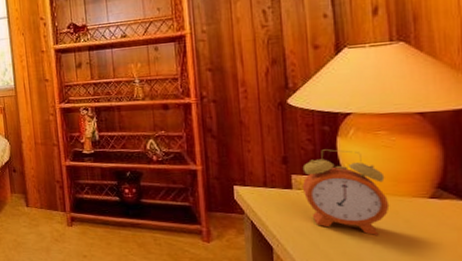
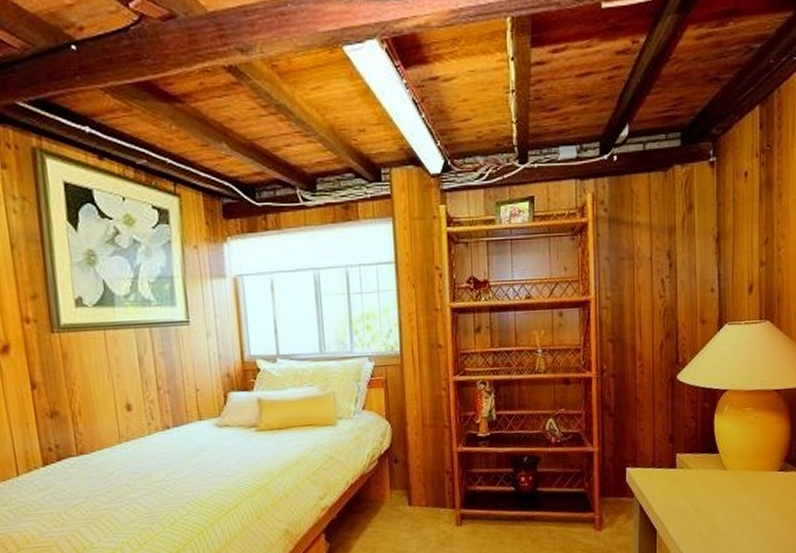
alarm clock: present [302,149,390,235] -> none [684,426,750,510]

